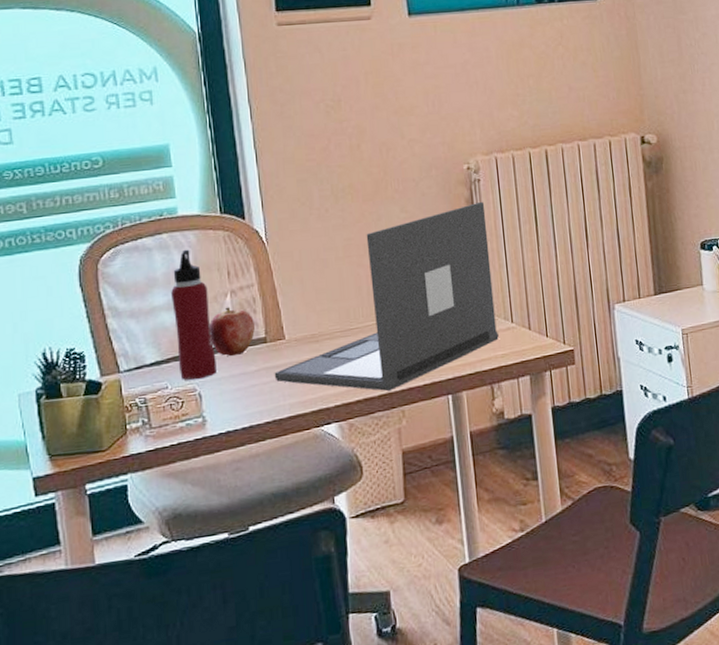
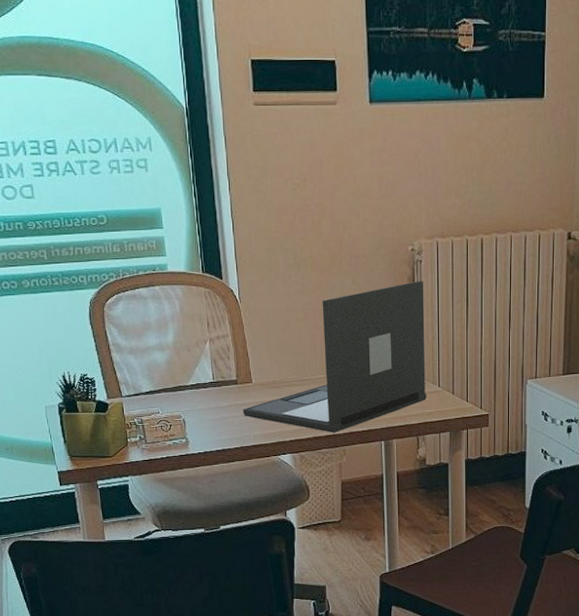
water bottle: present [171,249,217,380] -> none [162,301,197,409]
apple: present [209,307,255,357] -> none [192,352,228,393]

